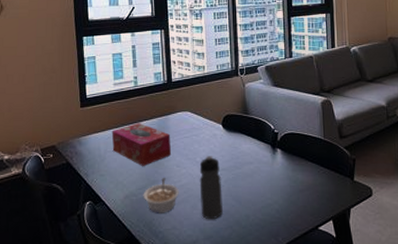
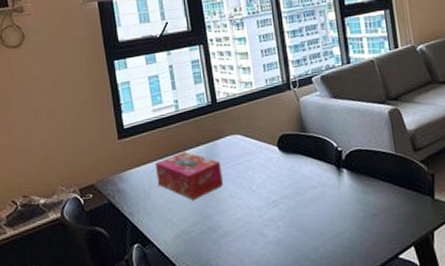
legume: present [143,178,179,214] -> none [196,211,236,253]
water bottle: present [199,156,223,220] -> none [256,183,287,256]

